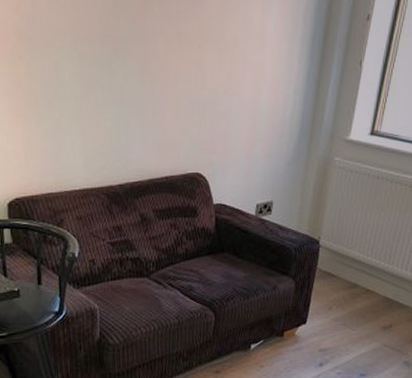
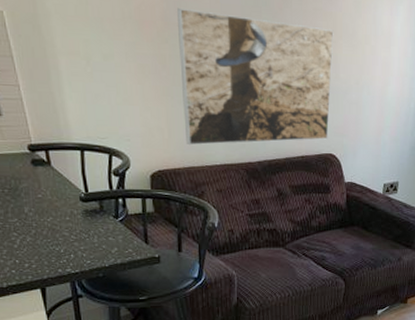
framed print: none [31,20,200,170] -> present [177,7,334,146]

